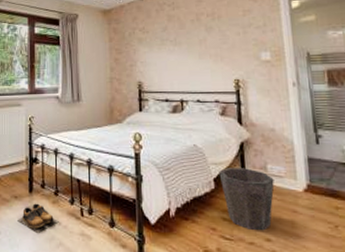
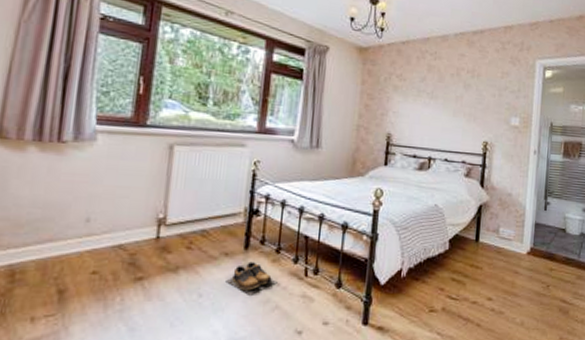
waste bin: present [219,168,275,231] -> none [455,229,504,291]

